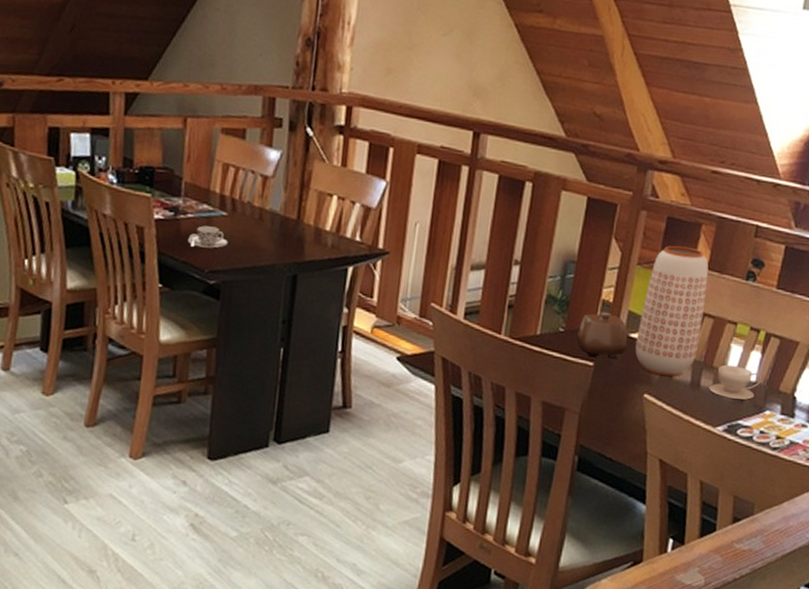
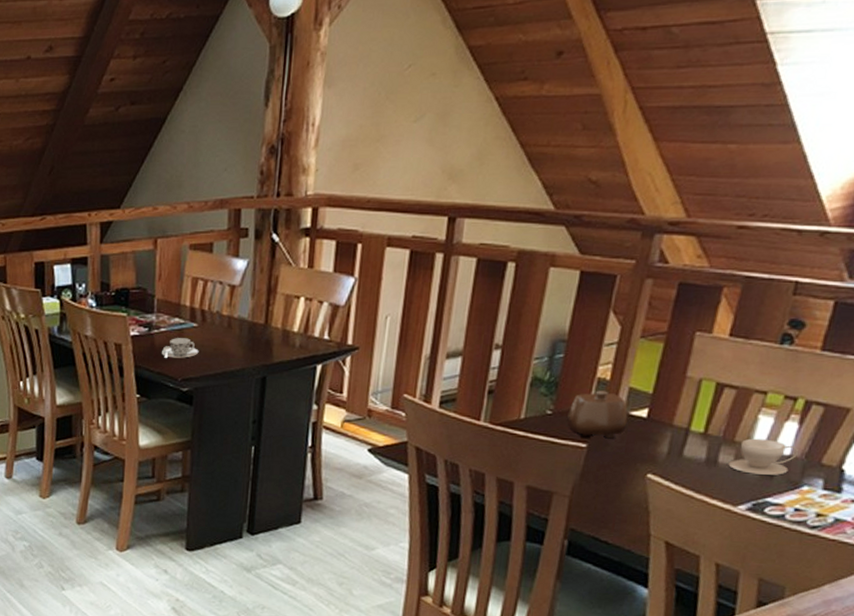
vase: present [635,245,709,377] -> none [636,313,731,455]

